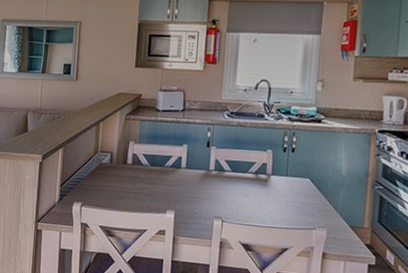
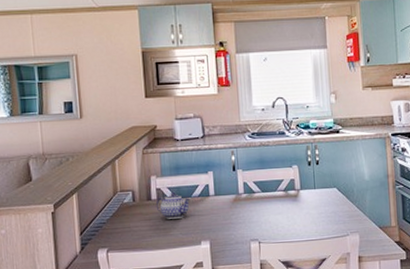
teapot: none [130,160,163,185] -> present [155,192,191,219]

